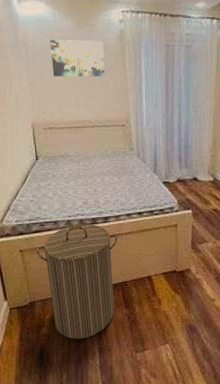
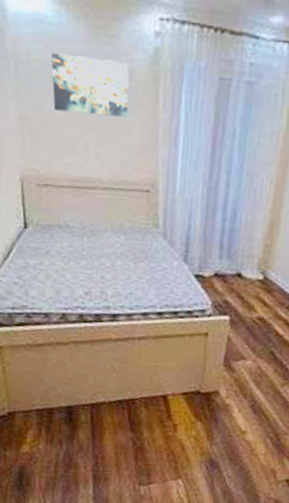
laundry hamper: present [36,224,118,339] -> none [19,320,128,463]

